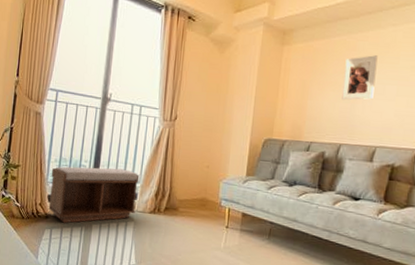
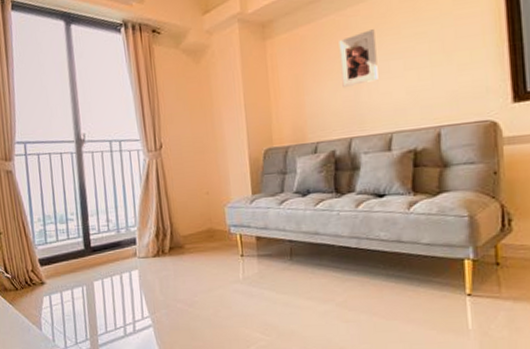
bench: present [48,166,140,223] -> none [36,214,138,286]

